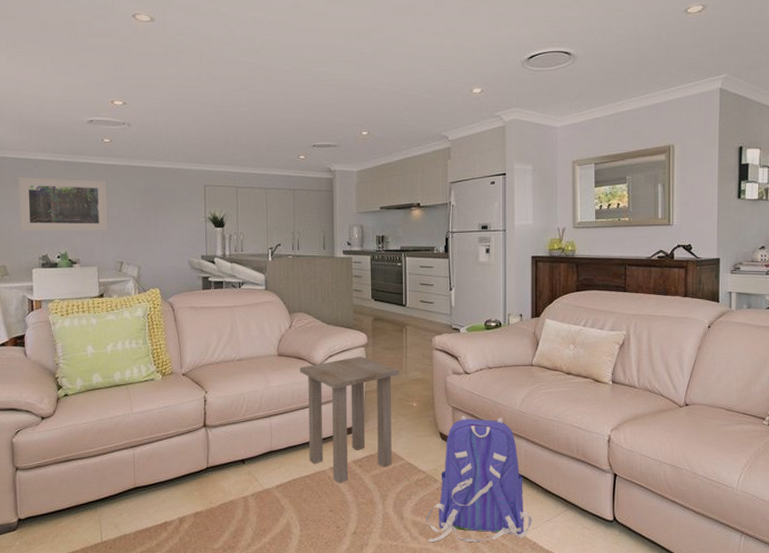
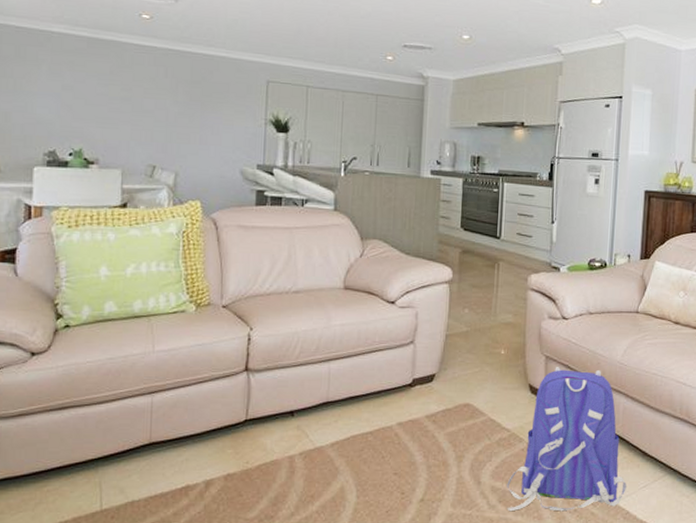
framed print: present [18,176,108,232] -> none [21,50,142,127]
side table: present [299,356,400,483] -> none [368,294,488,441]

